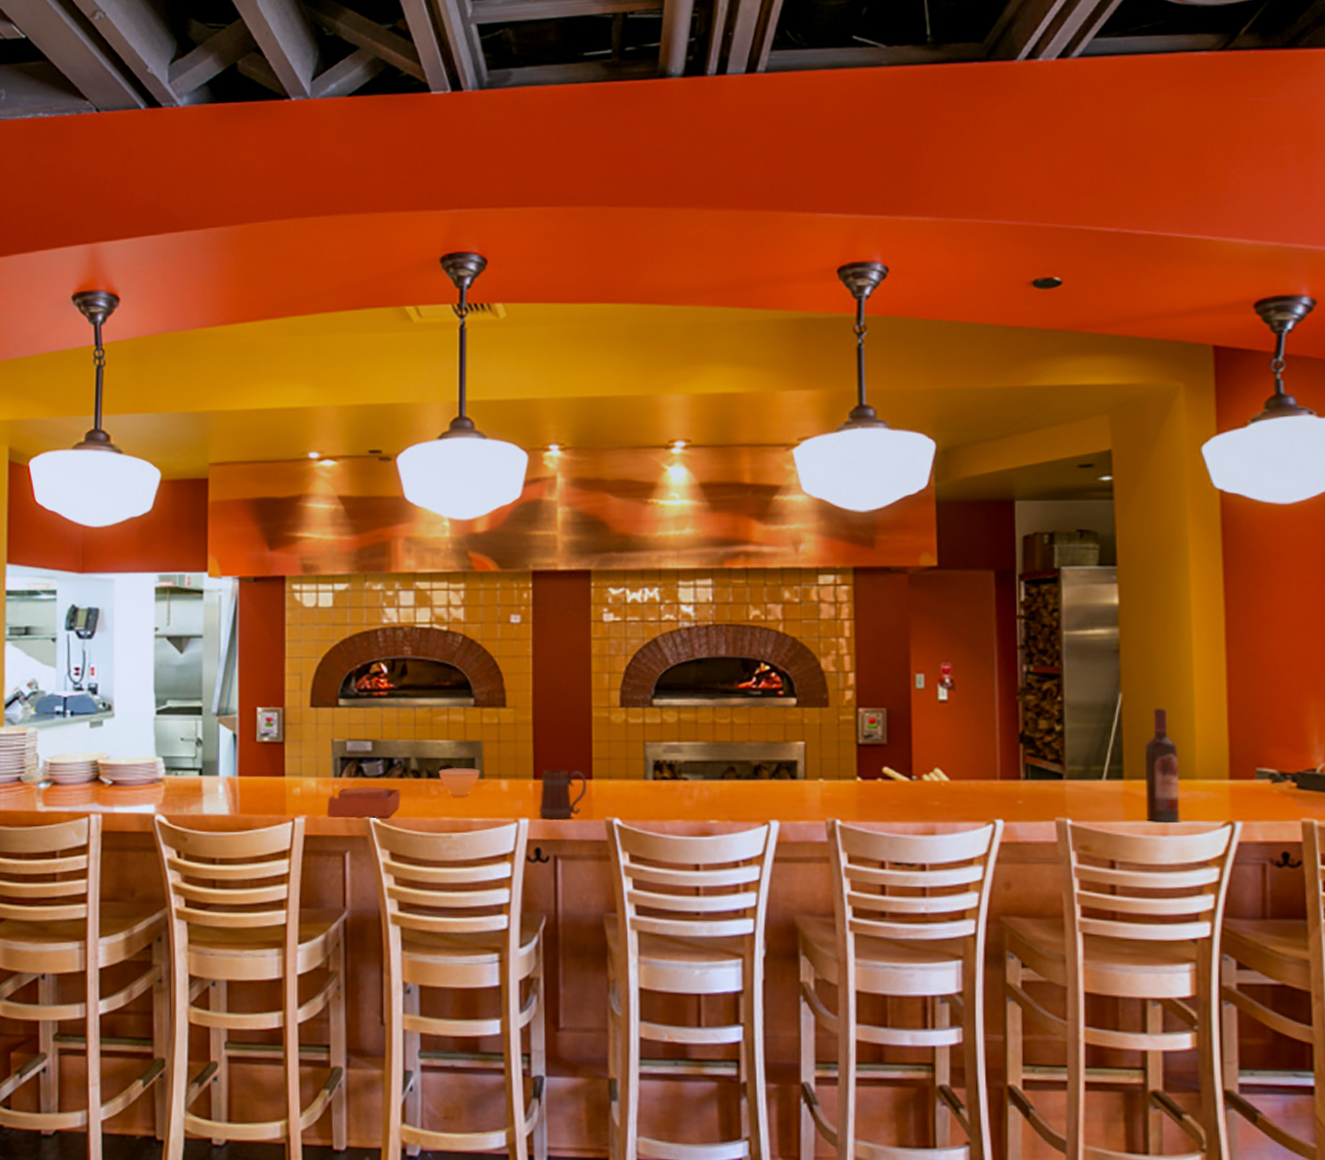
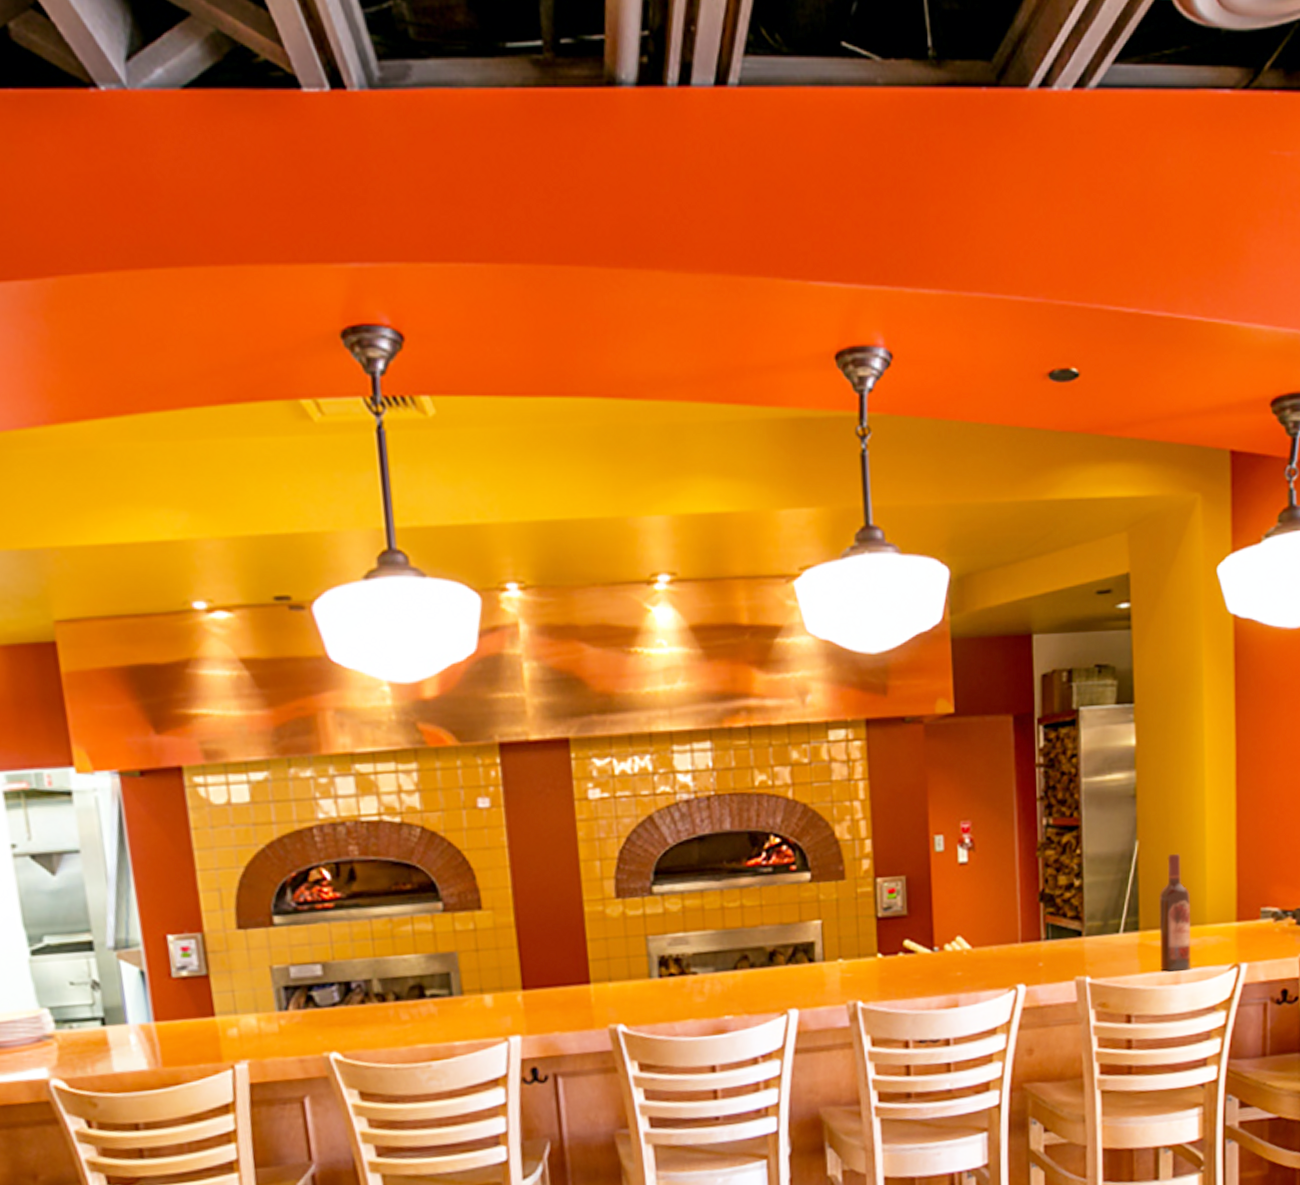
napkin holder: present [327,786,401,818] -> none [273,1017,366,1059]
bowl: present [438,767,480,796] -> none [407,984,459,1019]
beer mug: present [539,768,586,821] -> none [531,975,585,1035]

